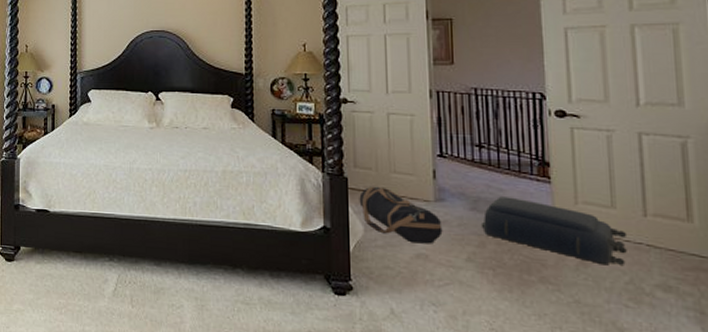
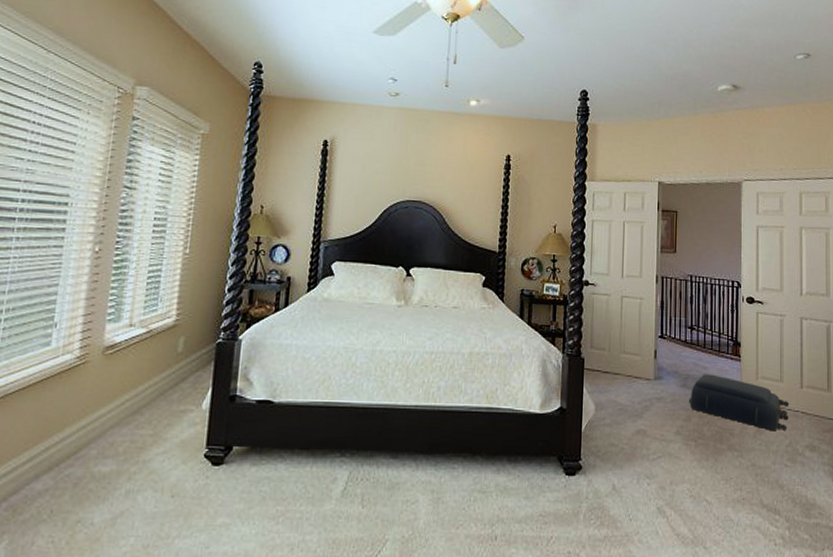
duffel bag: present [359,186,443,244] -> none [593,366,659,420]

